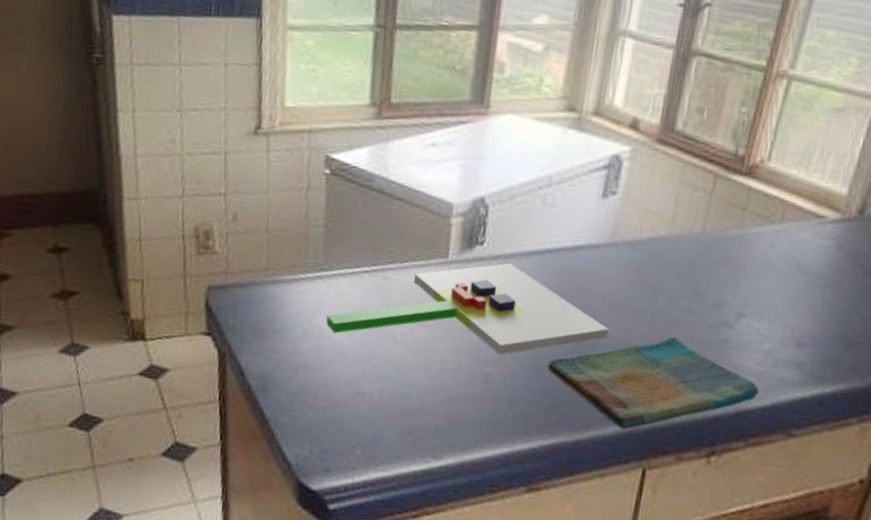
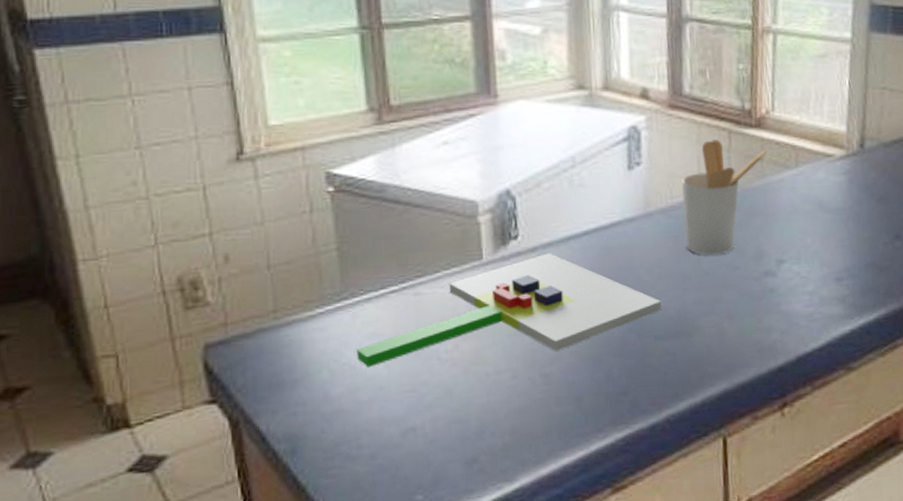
dish towel: present [547,335,759,430] -> none [608,295,813,402]
utensil holder: none [645,181,752,297] -> present [682,140,767,256]

